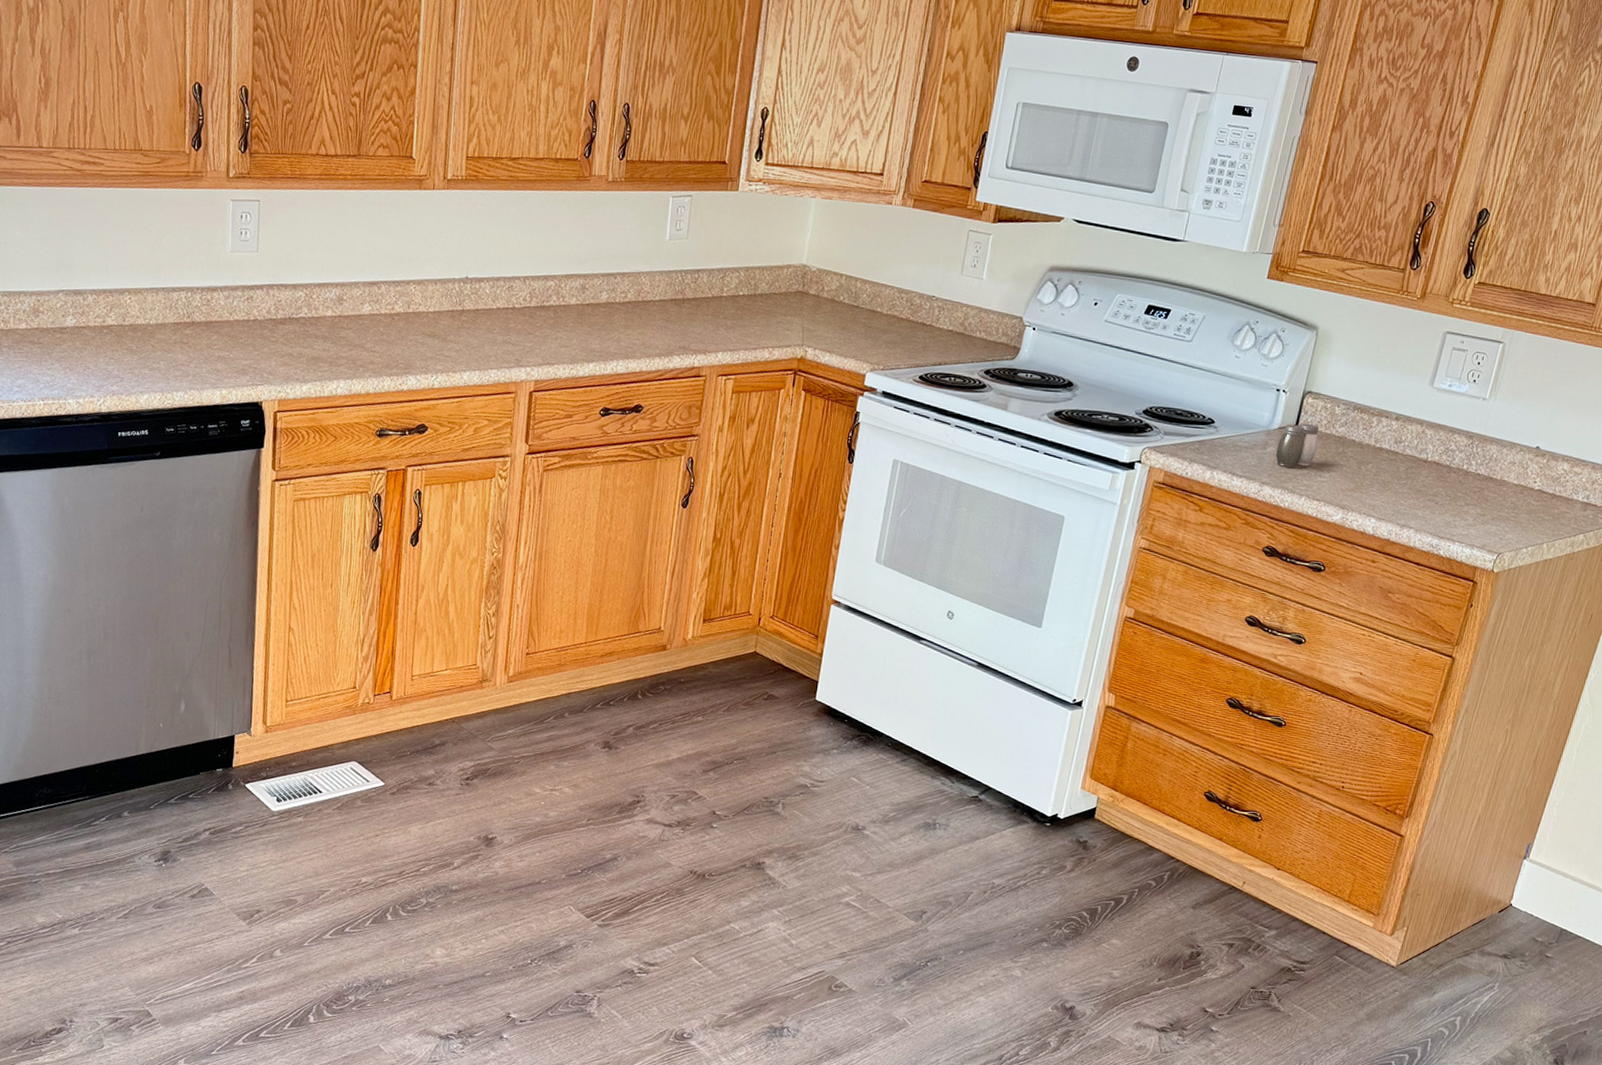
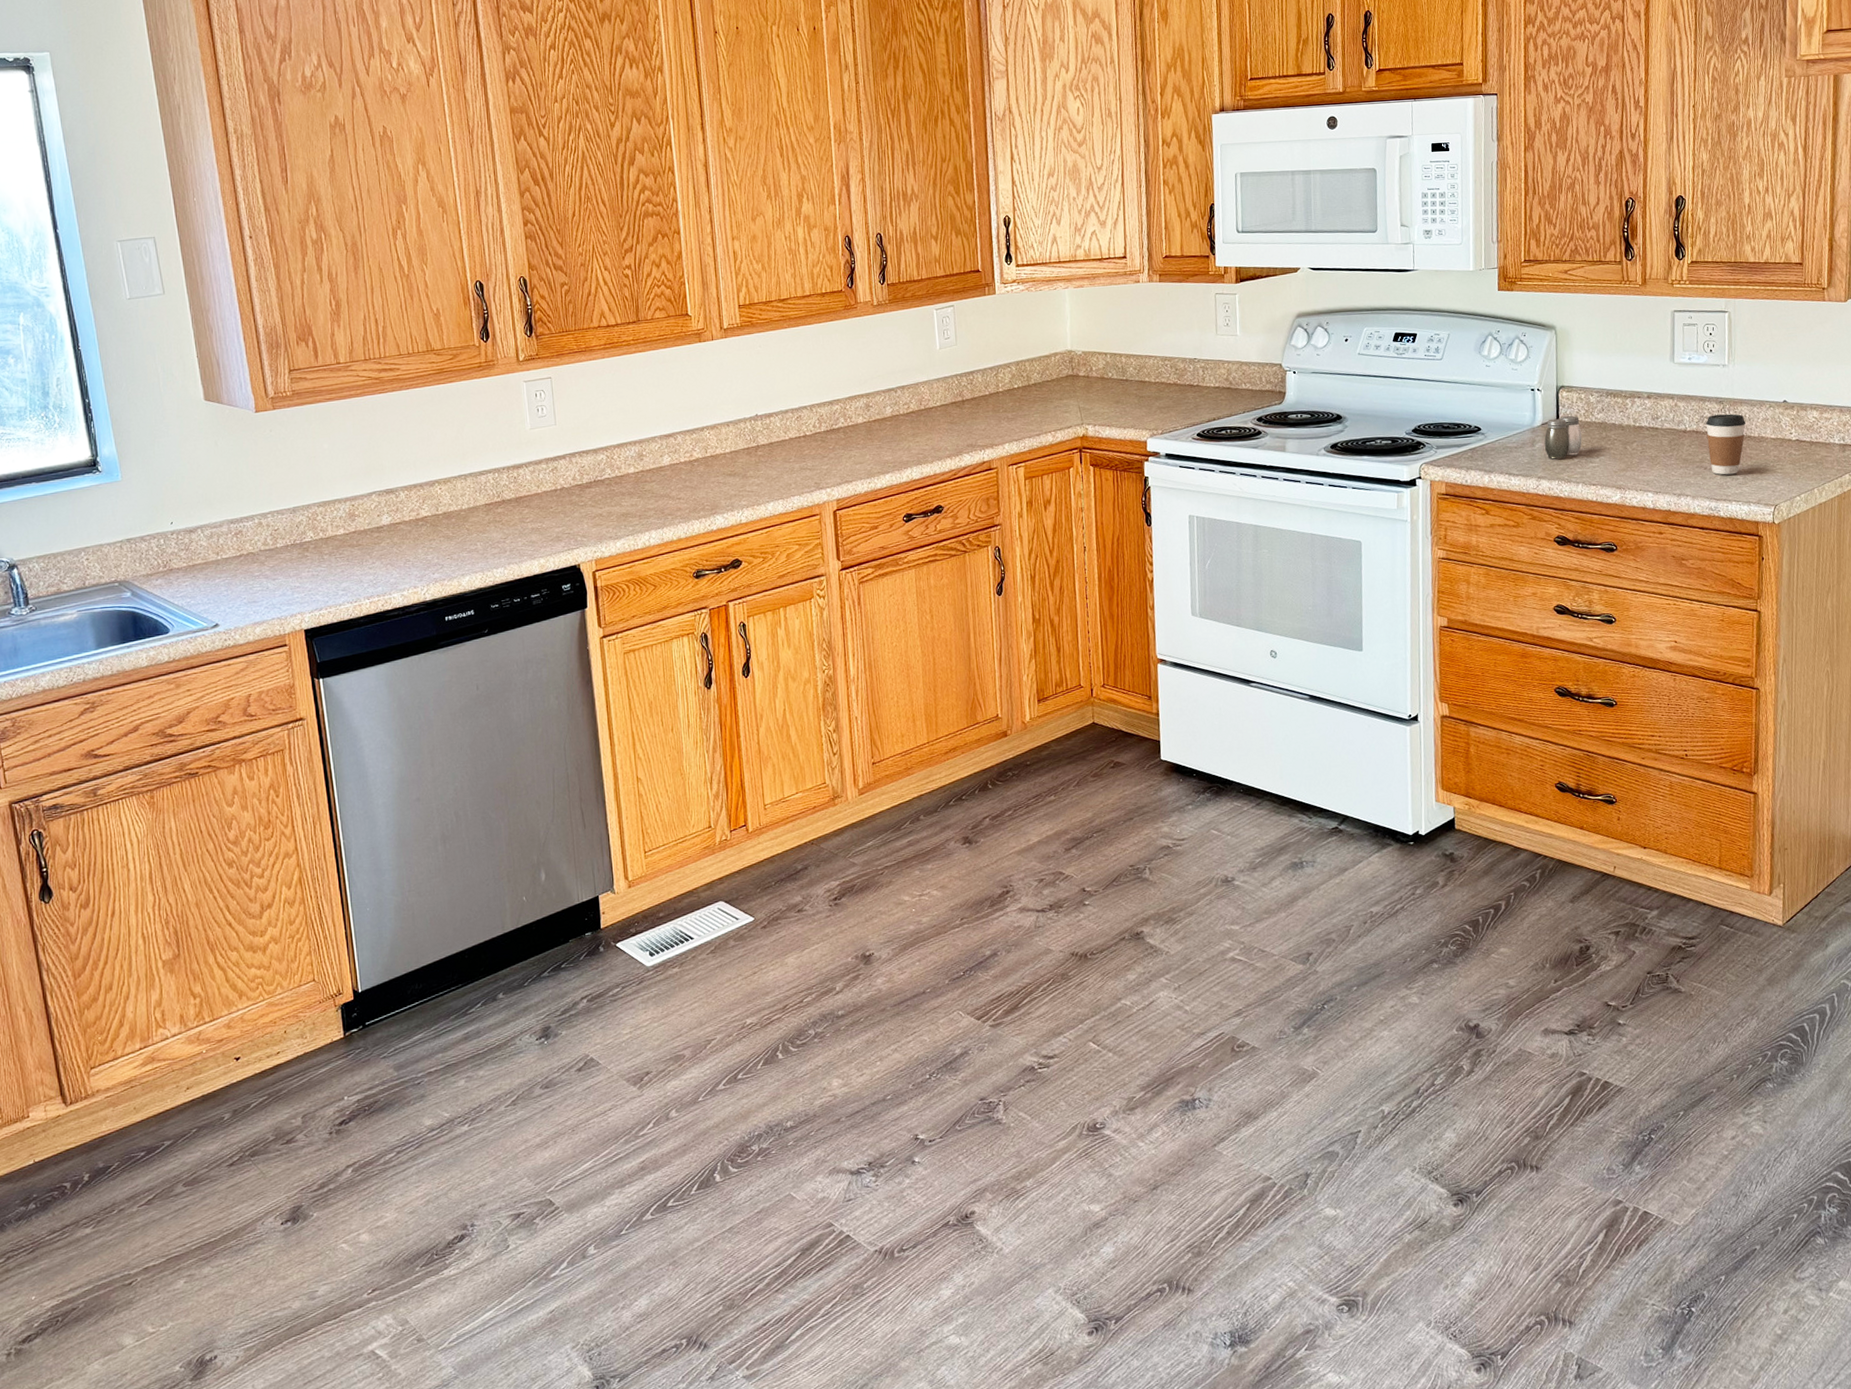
coffee cup: none [1443,449,1491,514] -> present [1705,414,1746,475]

